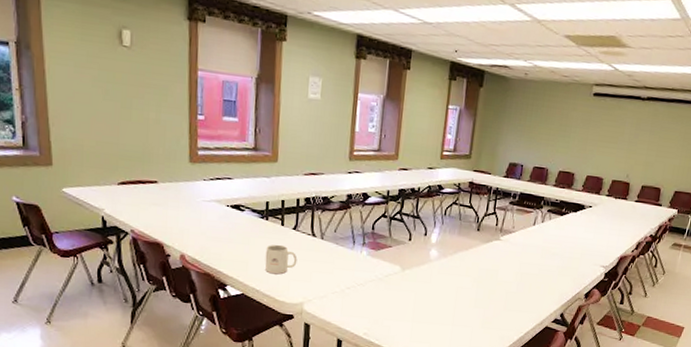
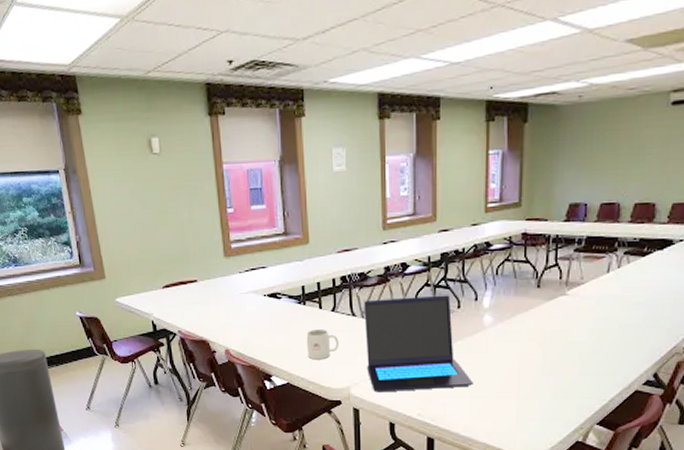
laptop: none [321,223,417,312] -> present [364,295,474,393]

